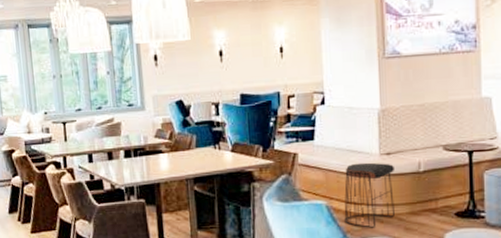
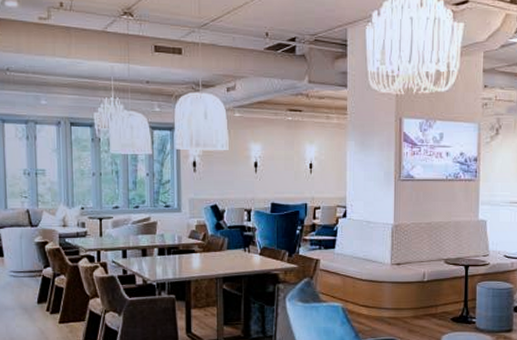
stool: present [344,162,395,228] -> none [357,271,403,329]

